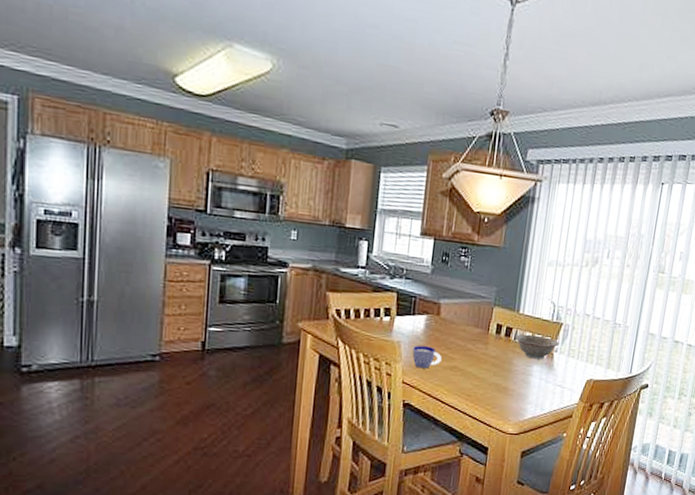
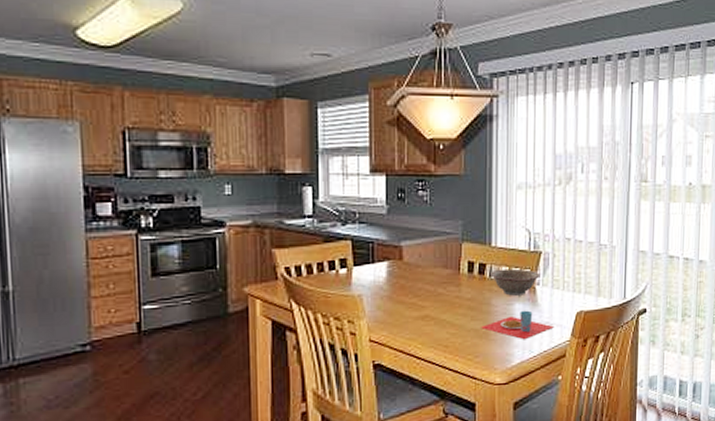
cup: present [412,346,442,369] -> none [377,296,410,322]
place setting: none [501,372,565,399] -> present [481,310,554,340]

